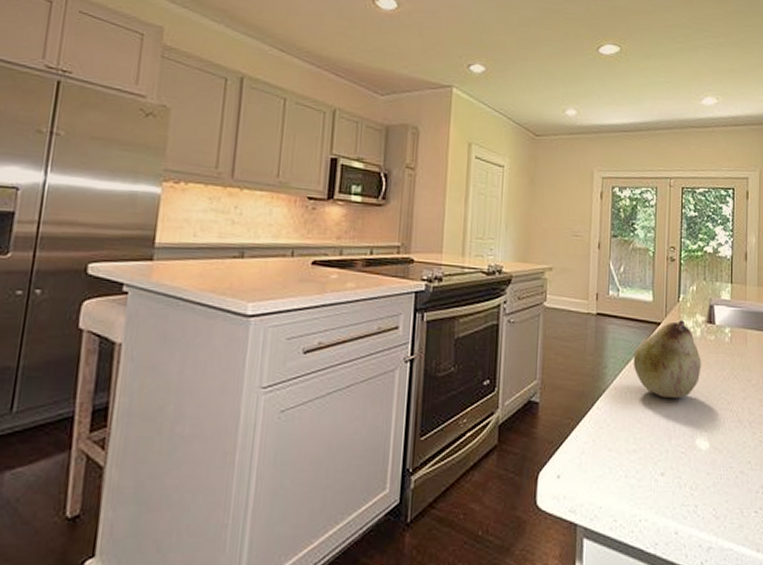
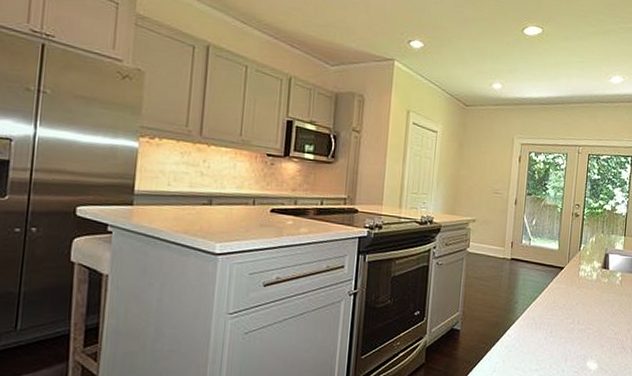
fruit: present [633,320,701,398] -> none [539,265,596,329]

